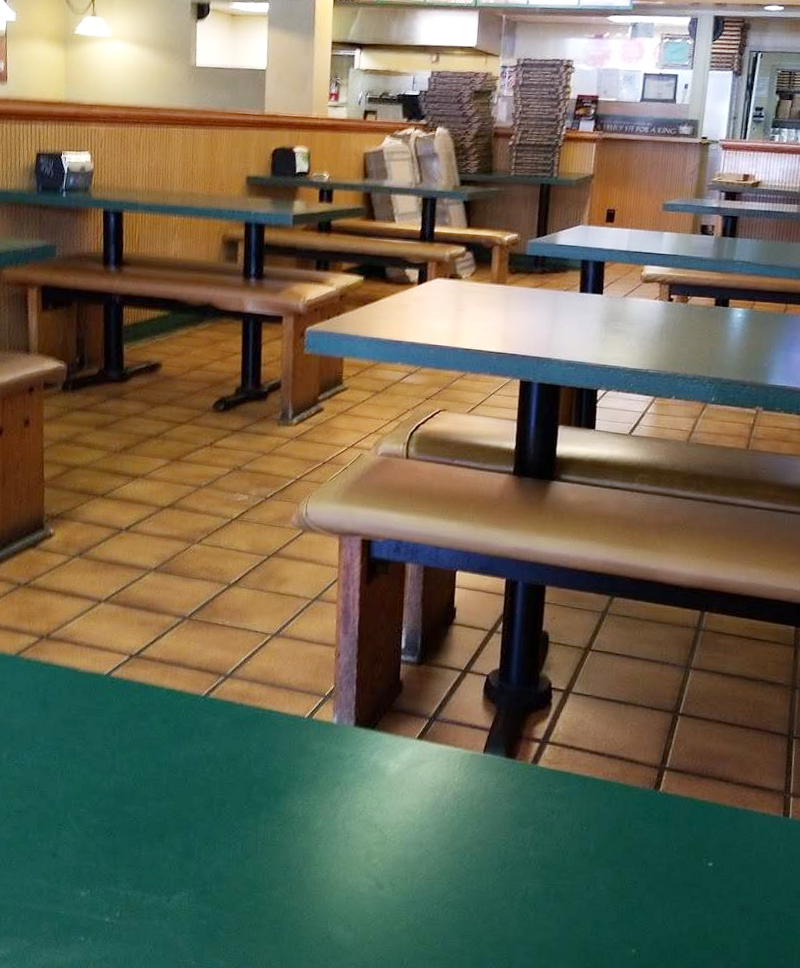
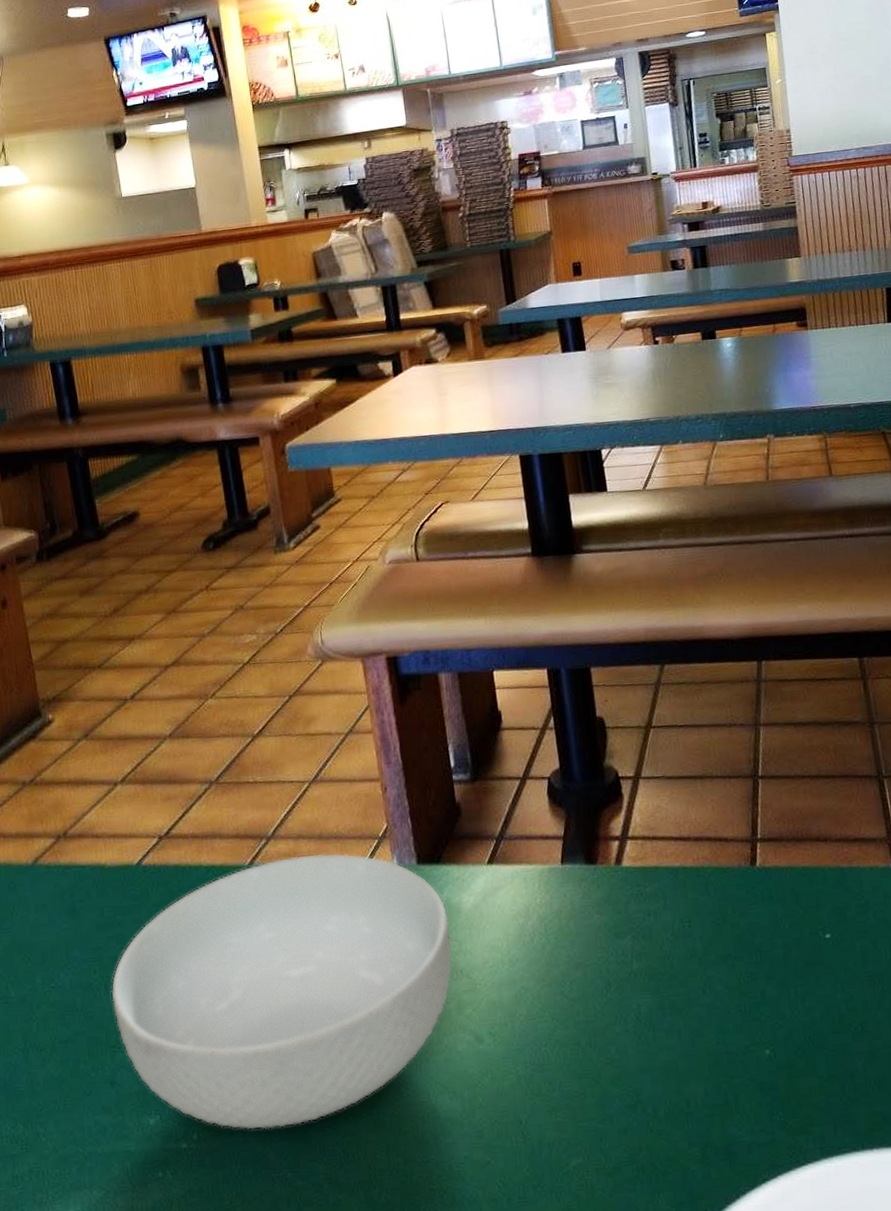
cereal bowl: none [65,696,374,924] -> present [111,853,453,1130]

